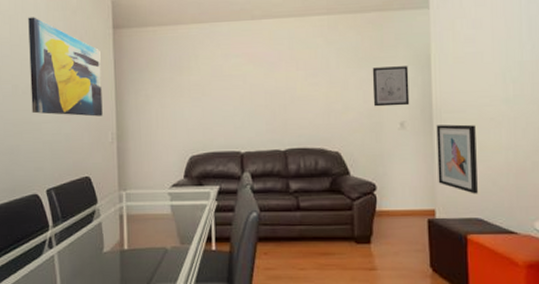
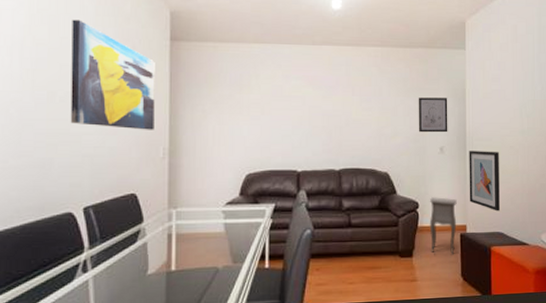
side table: none [389,178,423,243] -> present [429,197,457,255]

